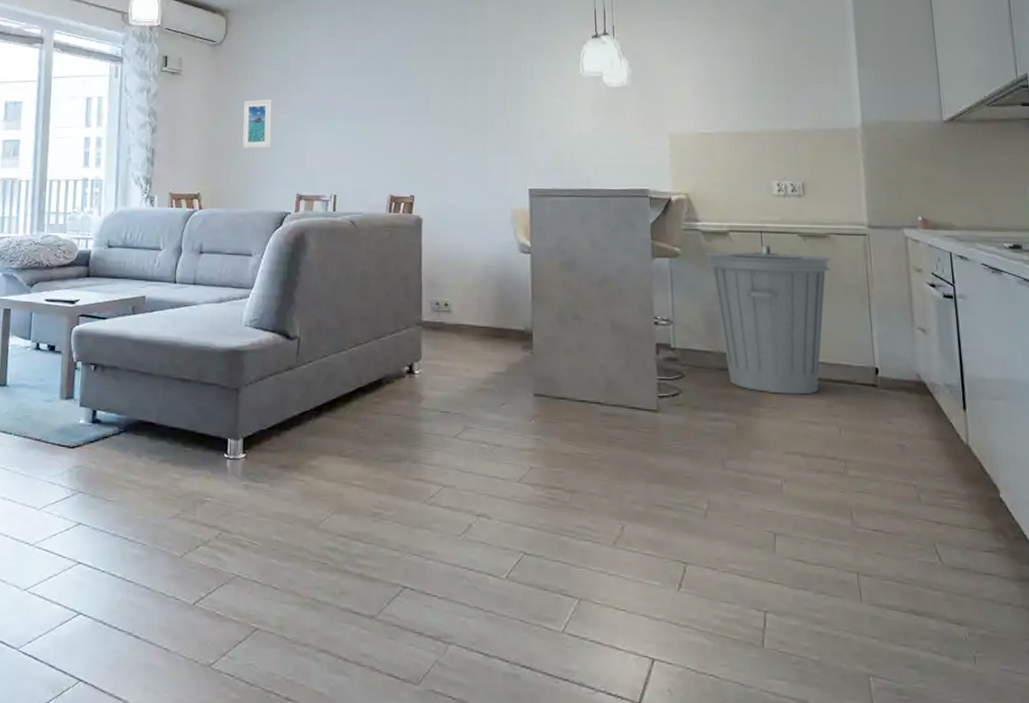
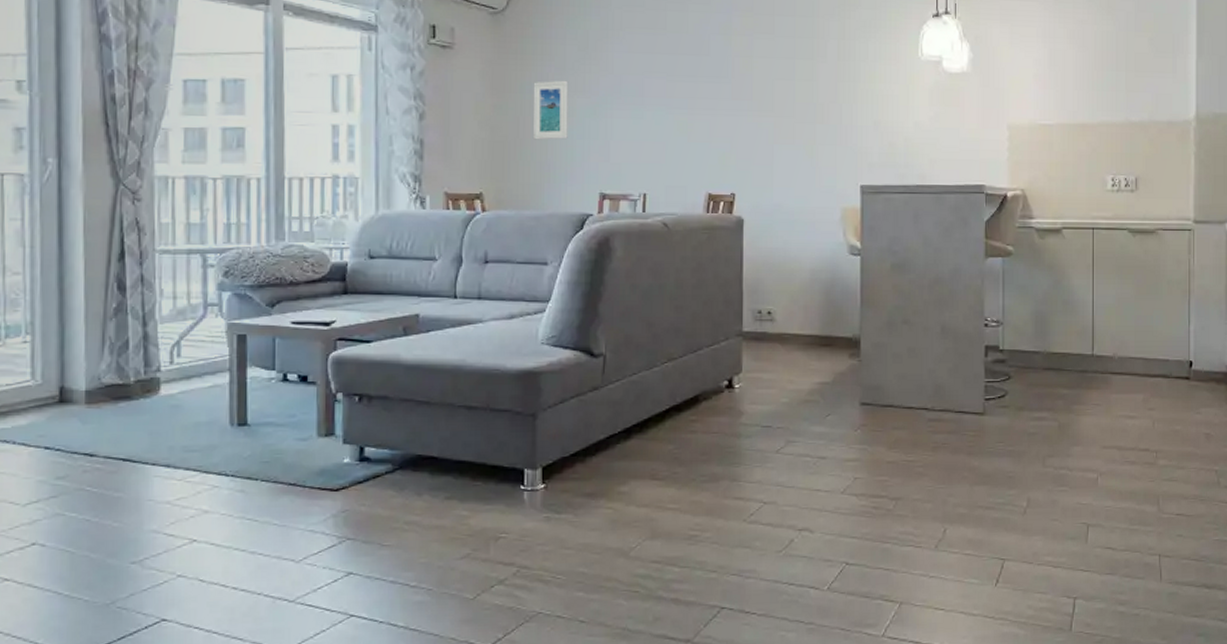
trash can: present [704,244,831,395] -> none [1037,241,1157,391]

